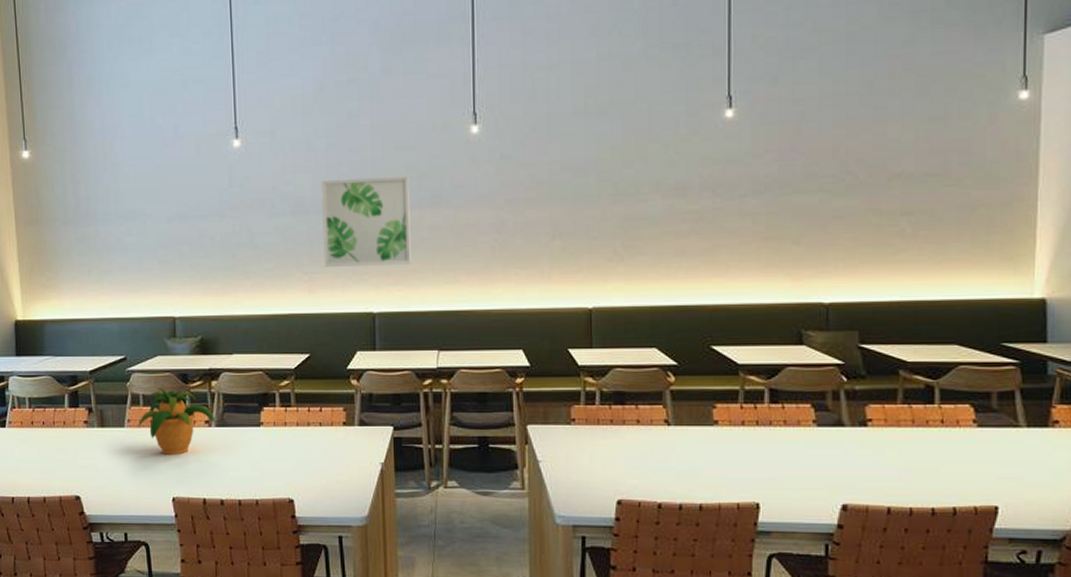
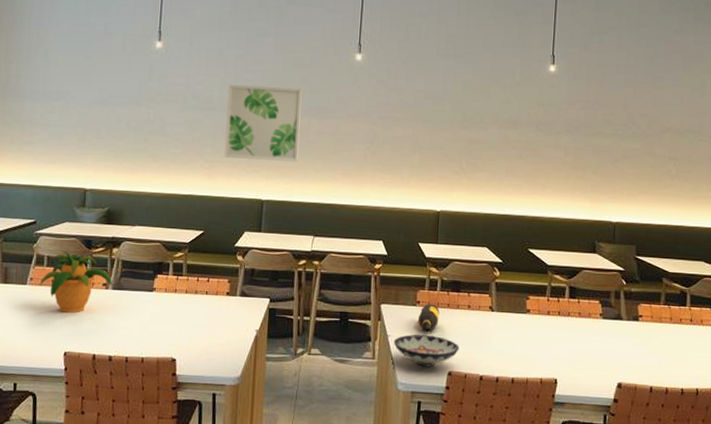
bowl: none [546,458,629,496] -> present [393,334,459,367]
bottle: none [574,421,601,453] -> present [417,304,440,331]

